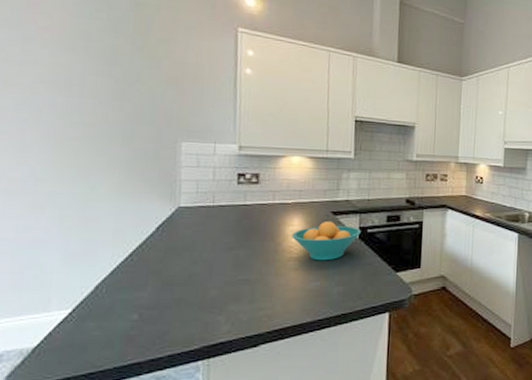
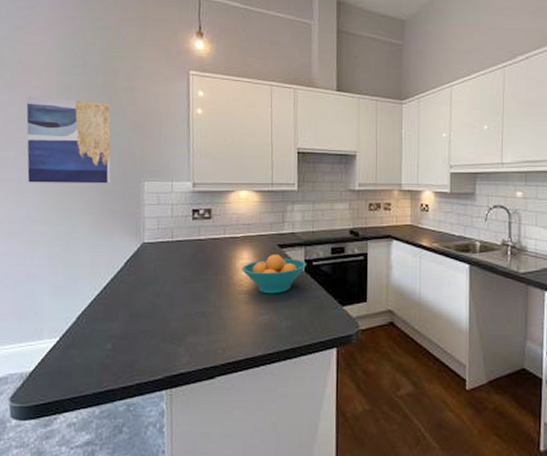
wall art: none [31,38,142,142] -> present [26,96,111,184]

